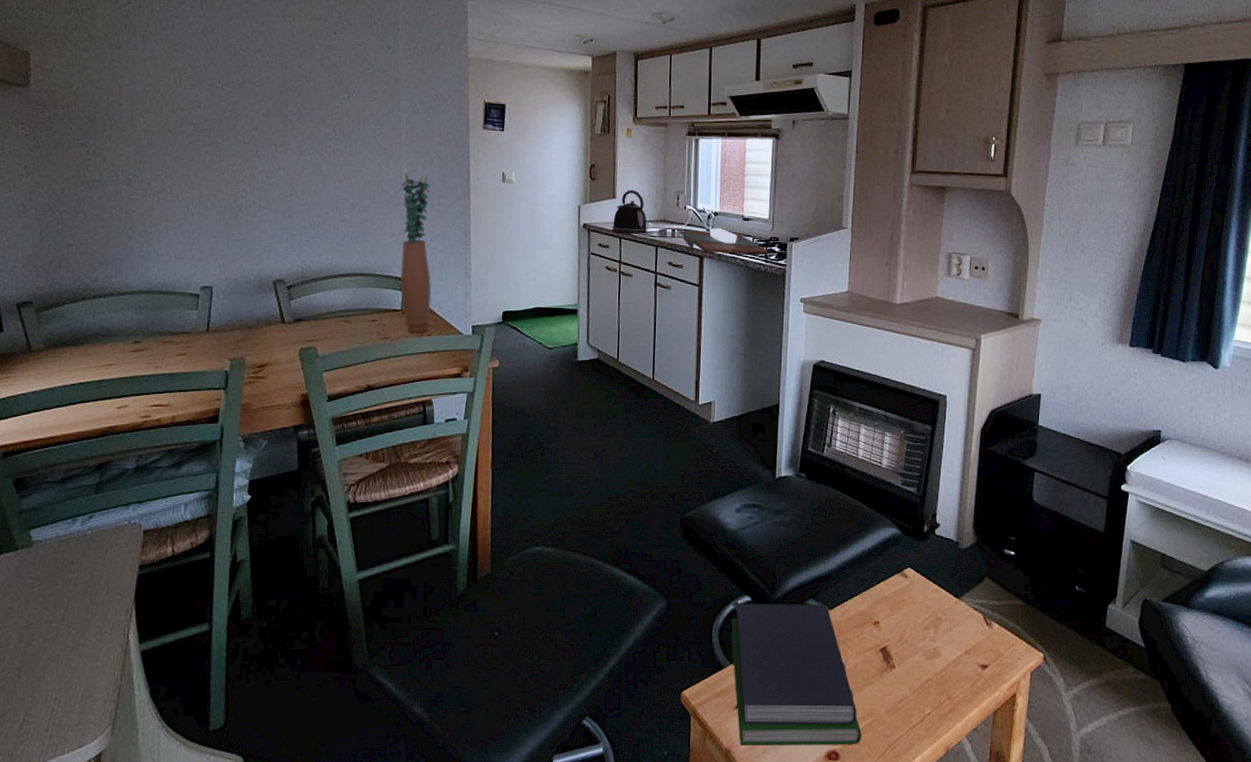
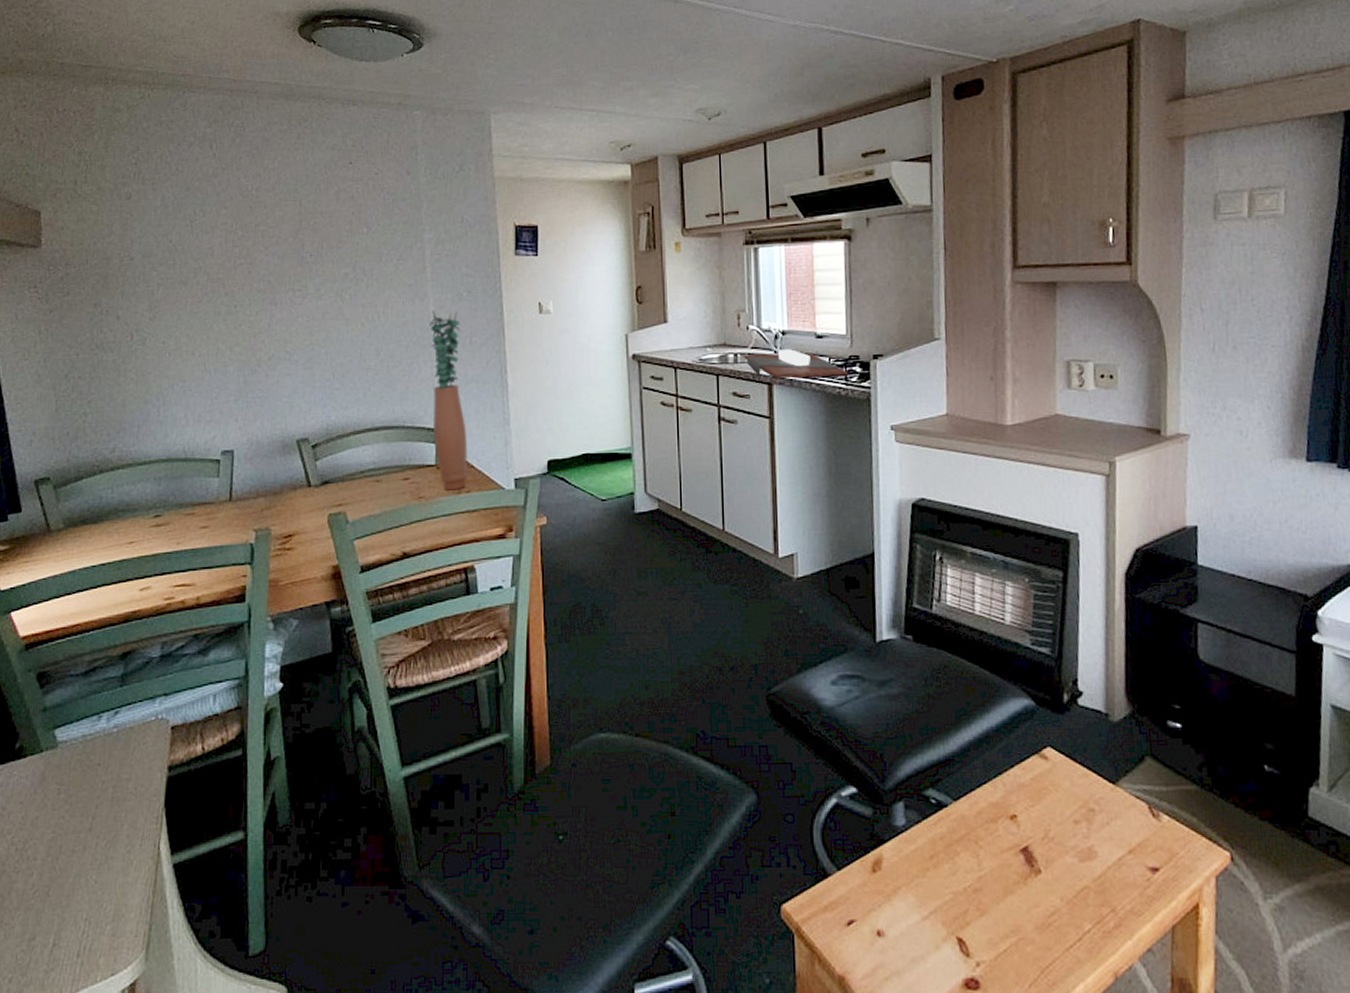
kettle: present [611,190,647,234] -> none [664,312,705,363]
book: present [731,603,862,746] -> none [835,794,1006,972]

